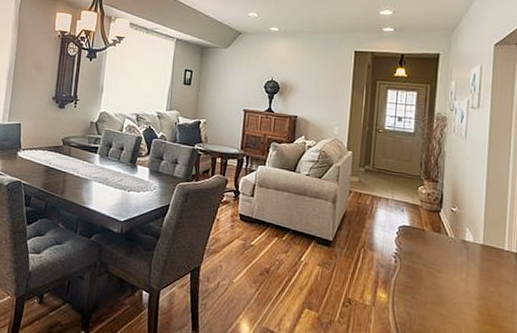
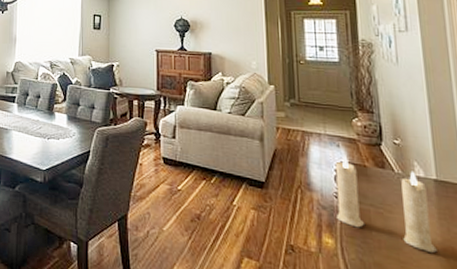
candle: none [392,220,474,309] -> present [335,156,437,254]

